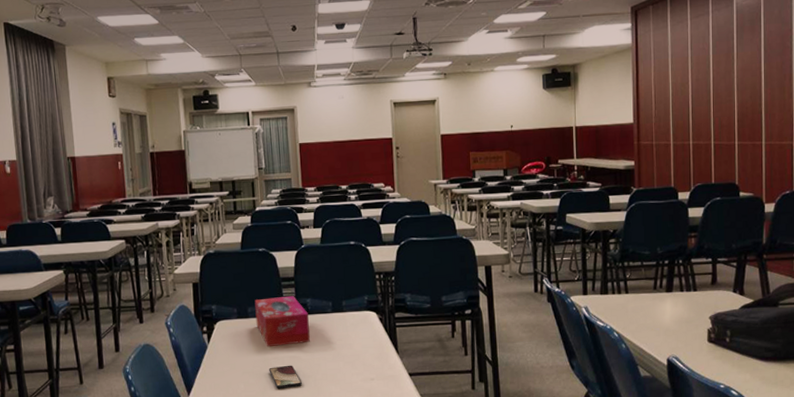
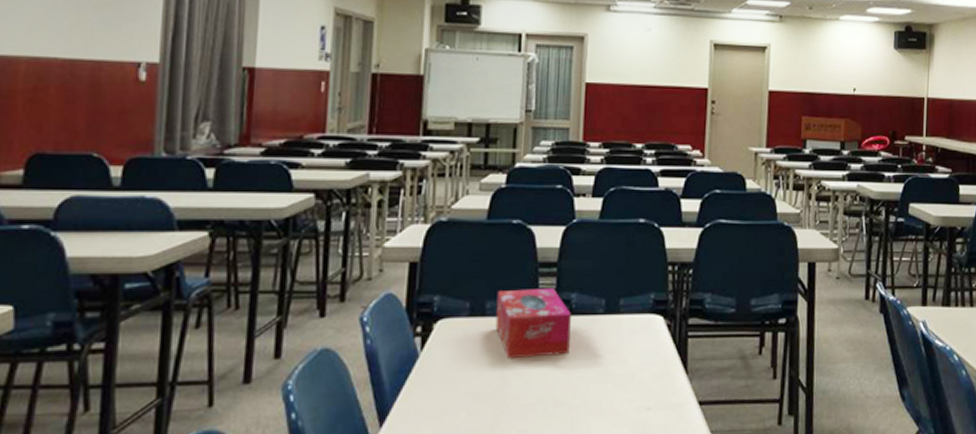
smartphone: present [269,365,302,390] -> none [506,385,551,421]

